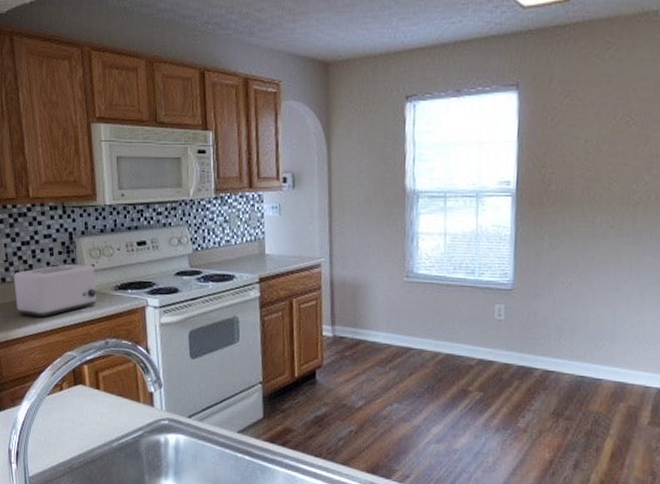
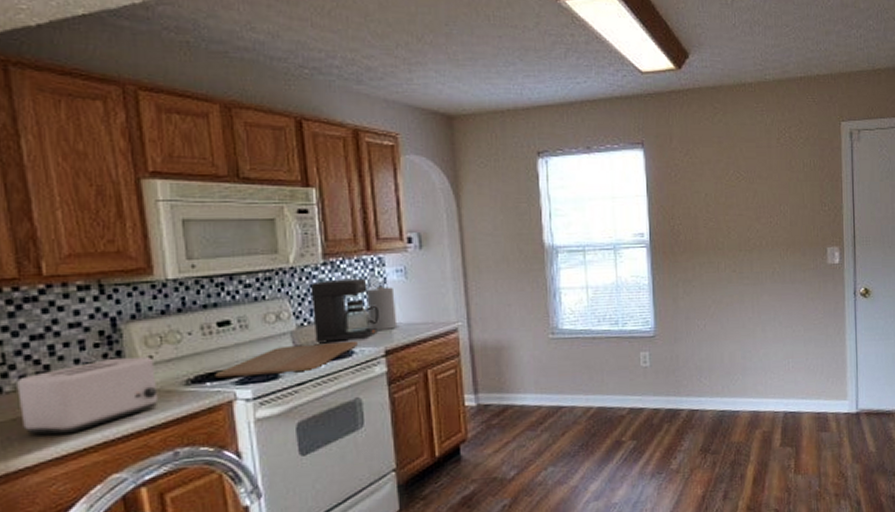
chopping board: none [134,266,238,289] -> present [215,340,358,379]
coffee maker: none [204,212,257,267] -> present [310,278,380,342]
paper towel holder: none [247,220,271,261] -> present [366,285,398,331]

